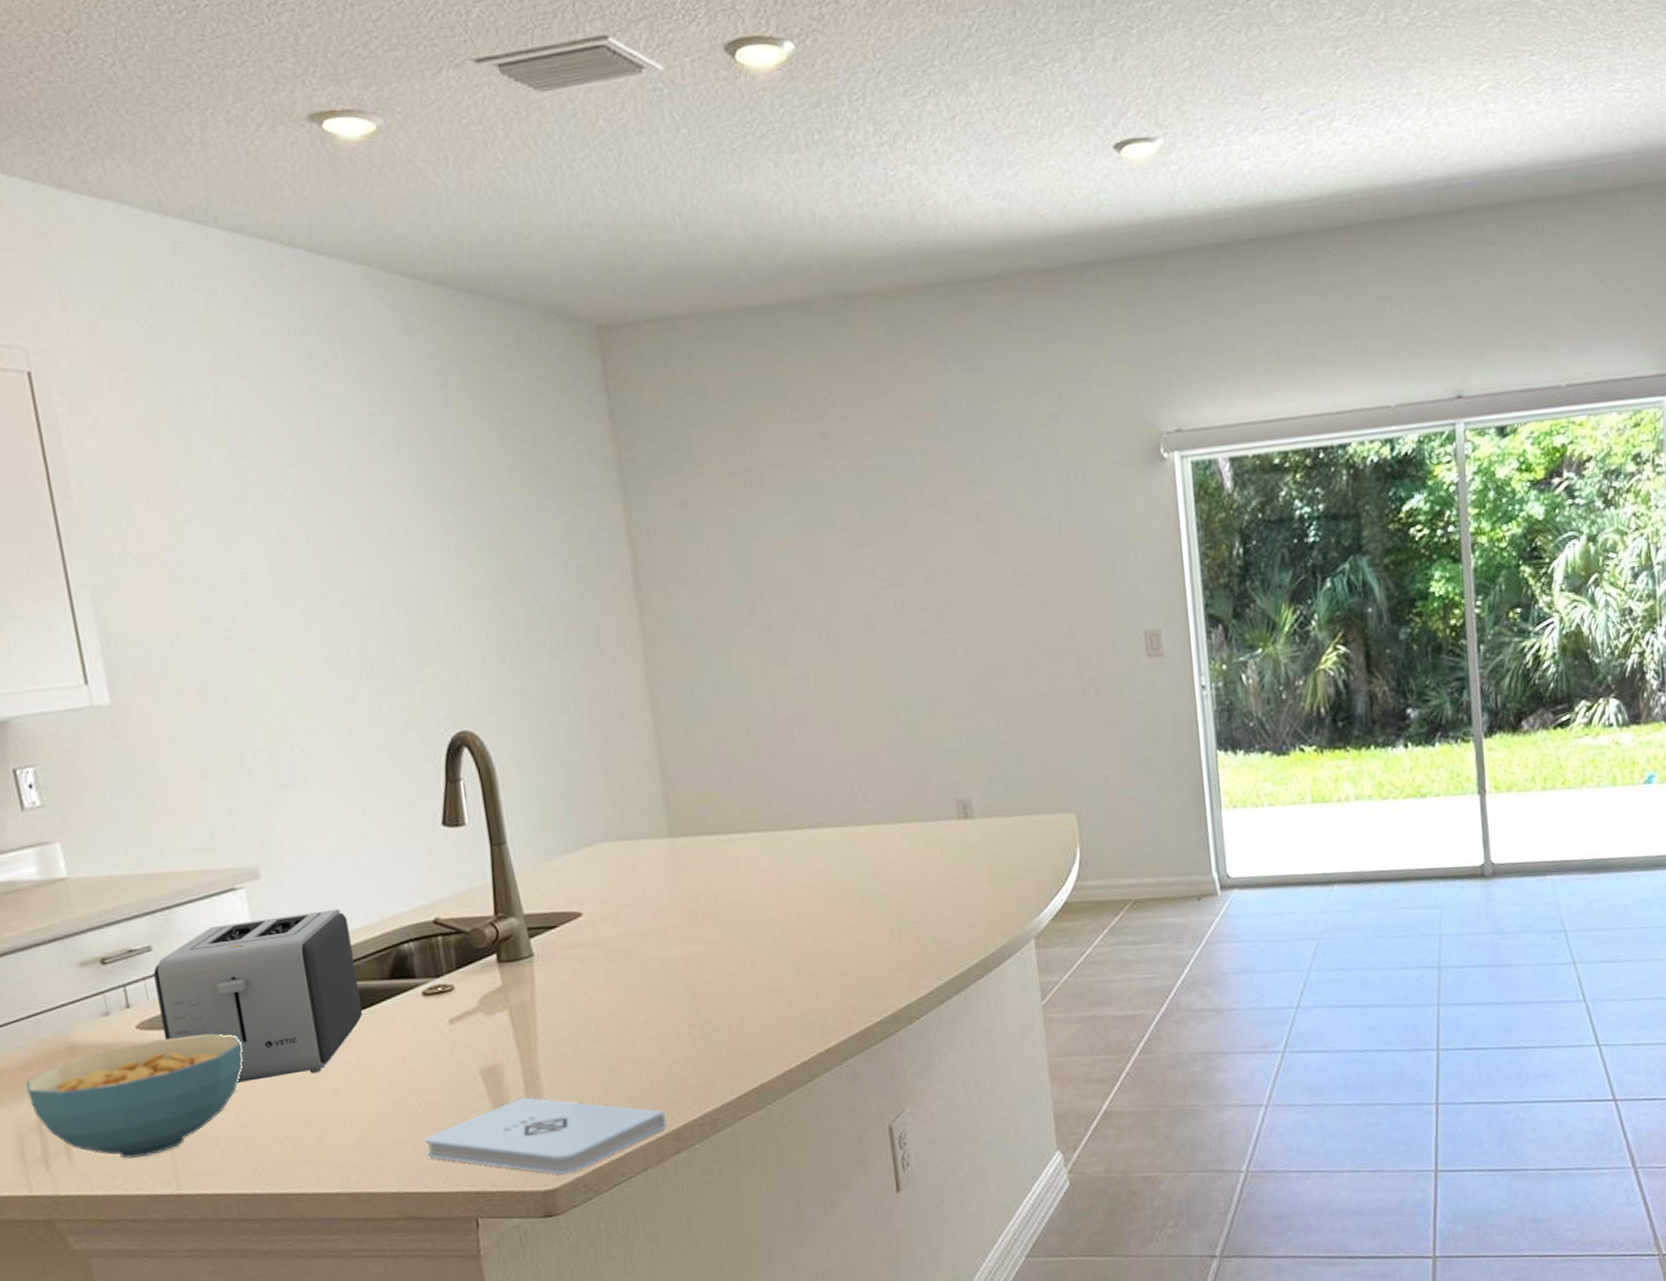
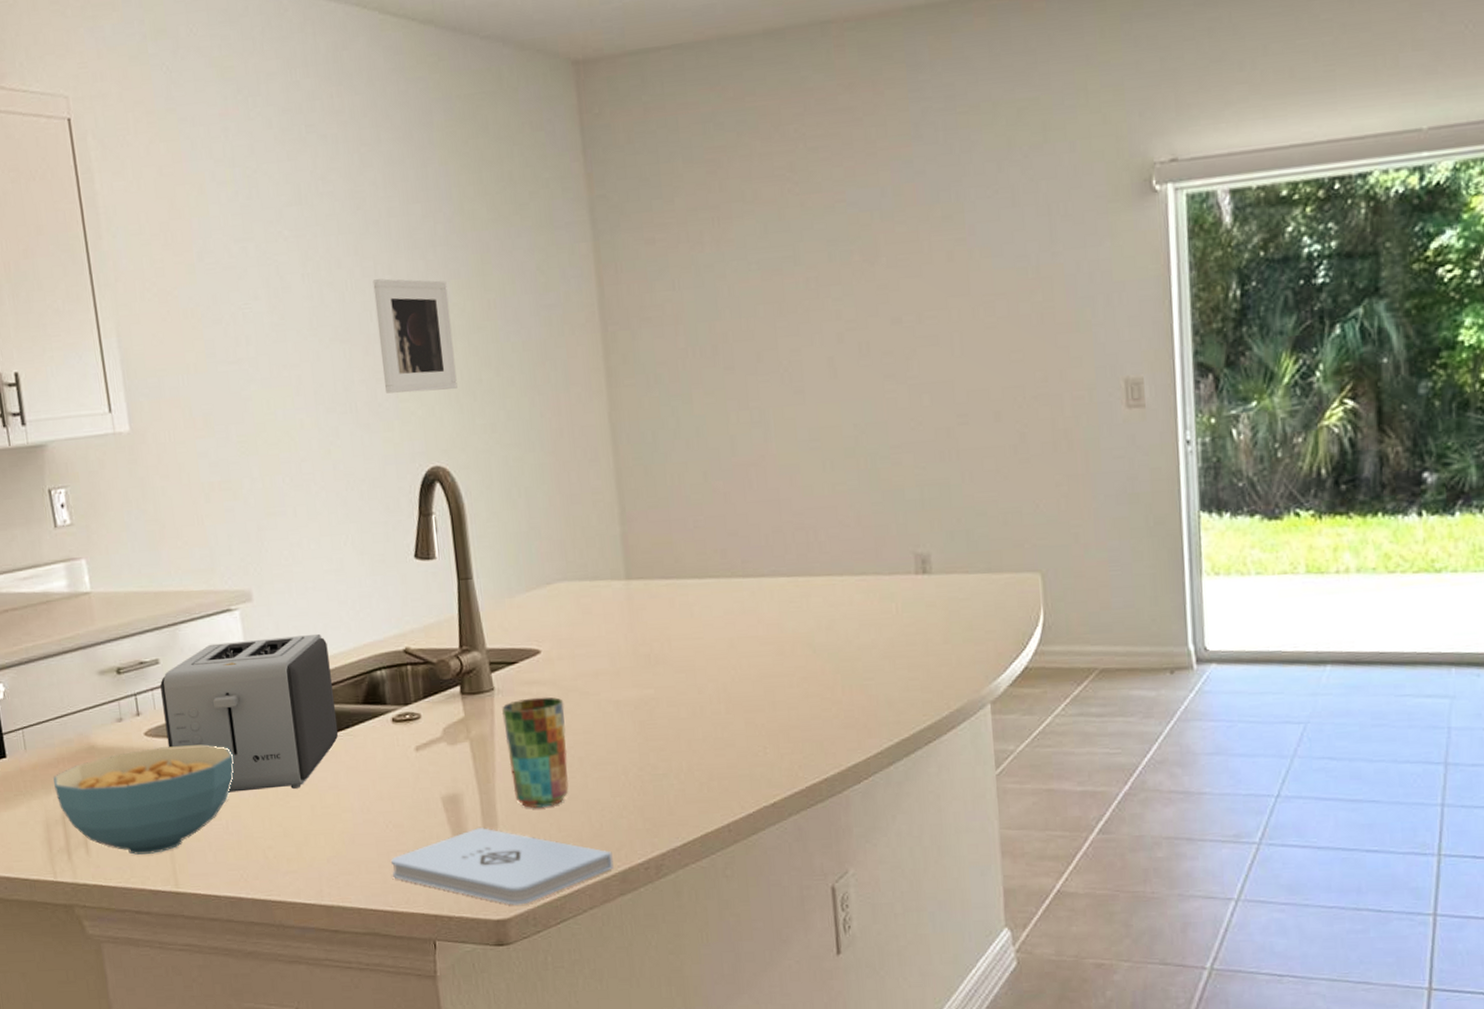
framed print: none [387,541,484,658] -> present [373,278,458,394]
cup: none [542,959,617,1074] -> present [501,697,569,809]

